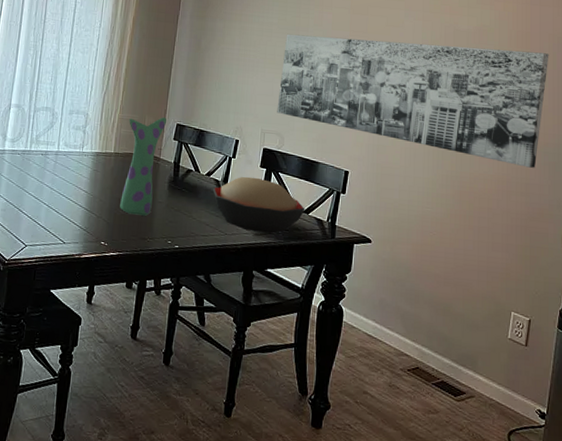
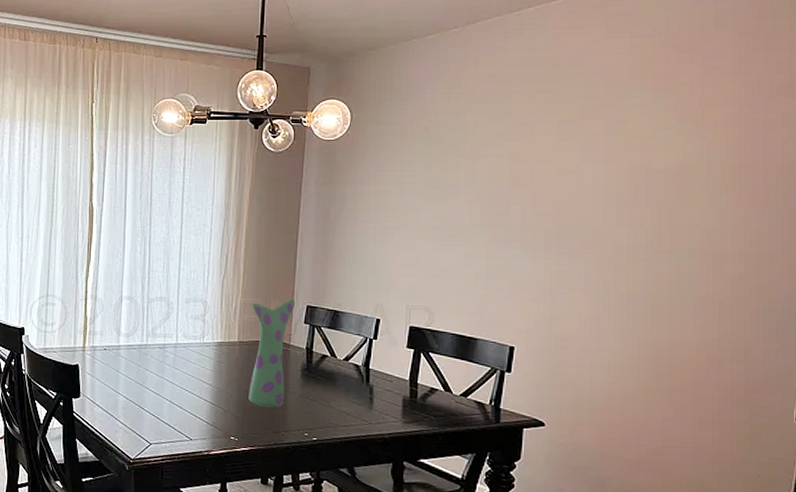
decorative bowl: present [212,176,305,234] -> none [352,359,463,420]
wall art: present [277,33,549,168] -> none [424,188,778,330]

